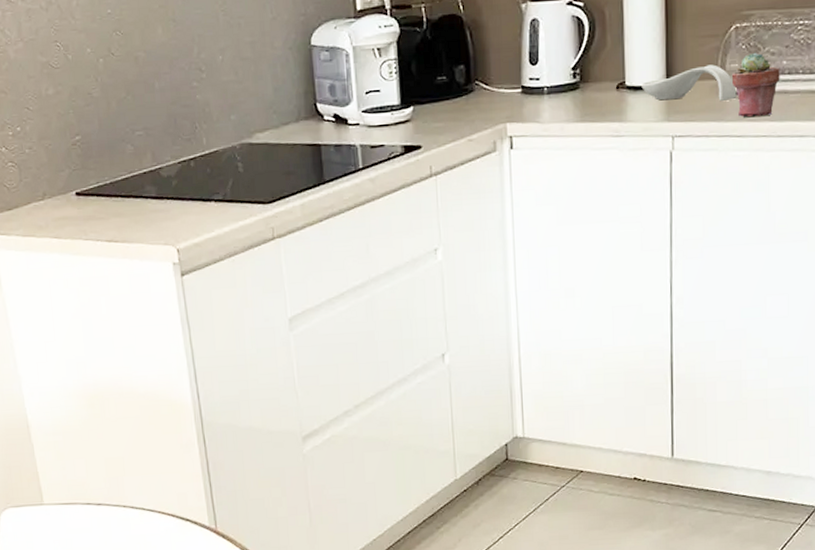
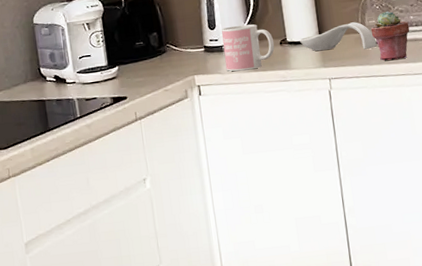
mug: none [544,60,610,121] -> present [221,24,275,72]

